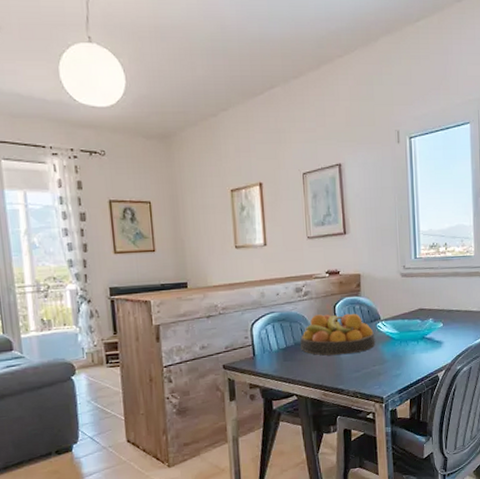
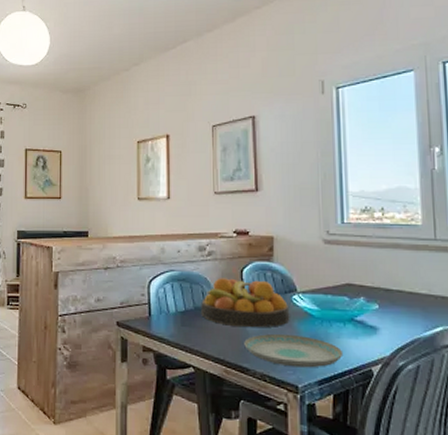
plate: none [339,356,417,383] -> present [244,333,344,368]

